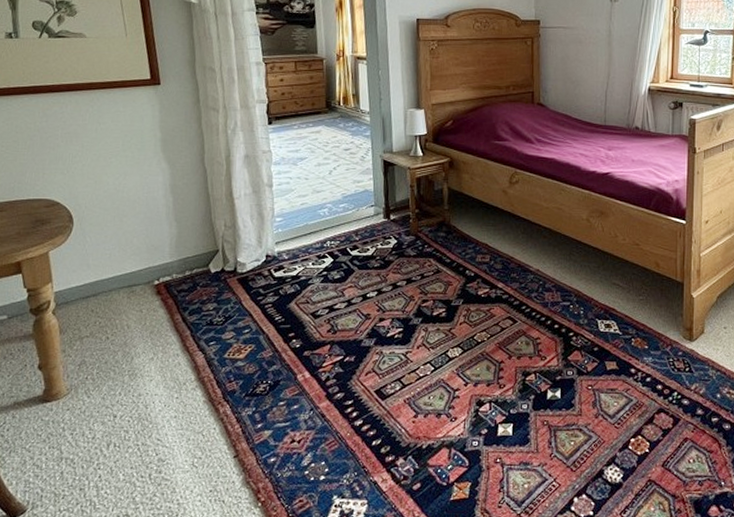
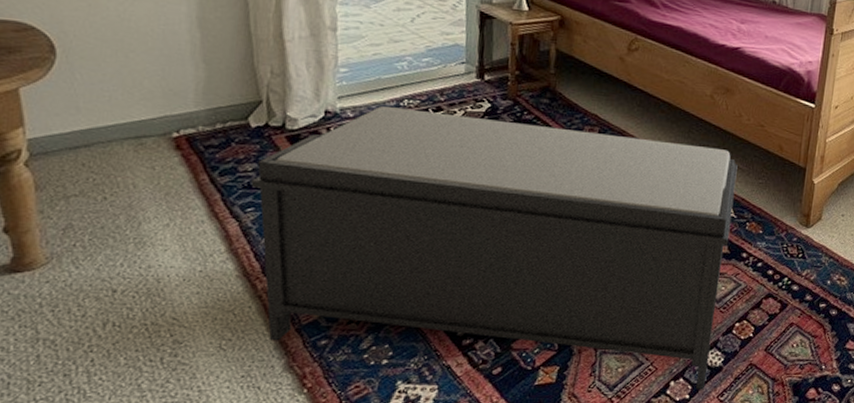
bench: none [212,248,618,506] -> present [251,106,738,390]

